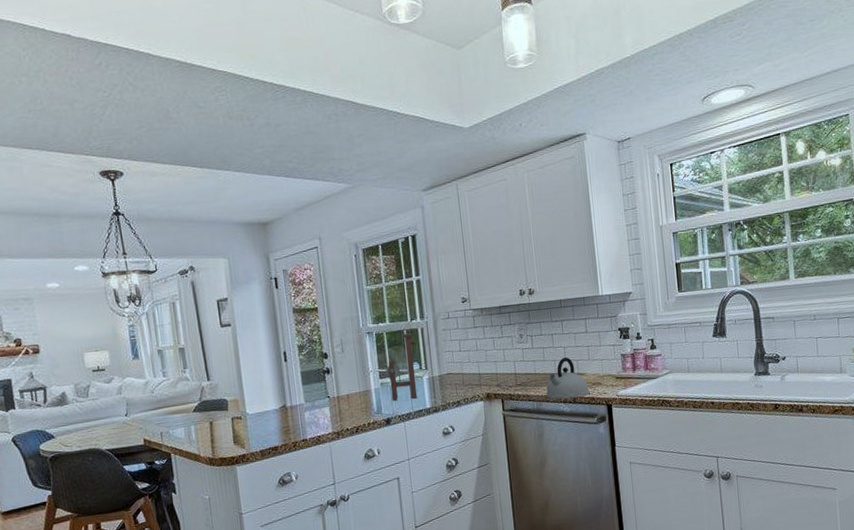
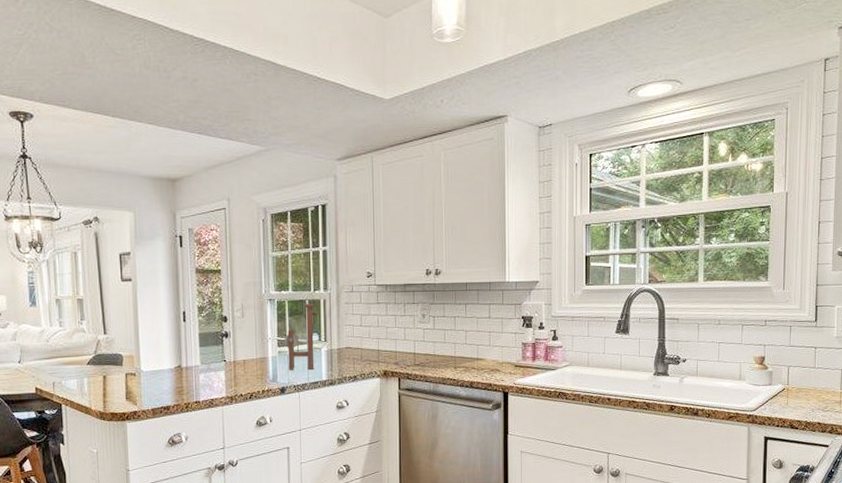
kettle: present [545,356,590,400] -> none [443,340,487,383]

